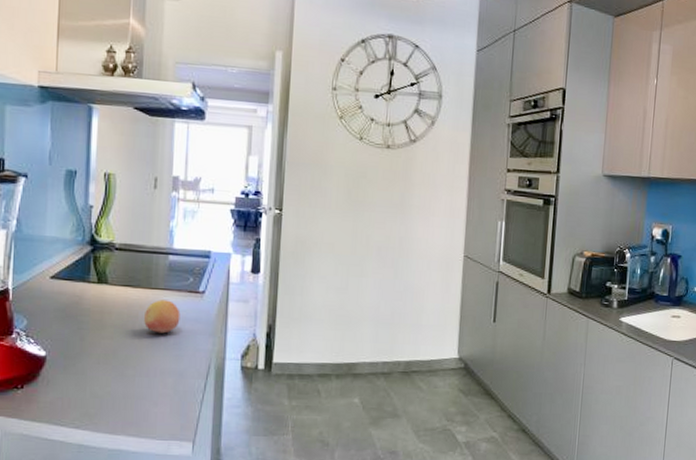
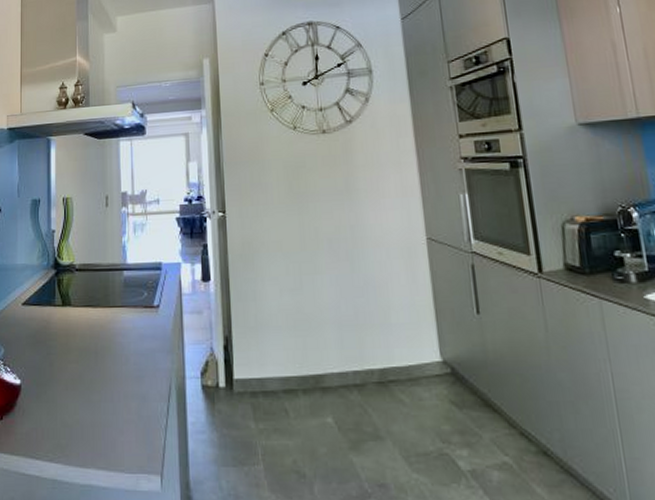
fruit: present [144,300,181,334] -> none [105,318,138,354]

